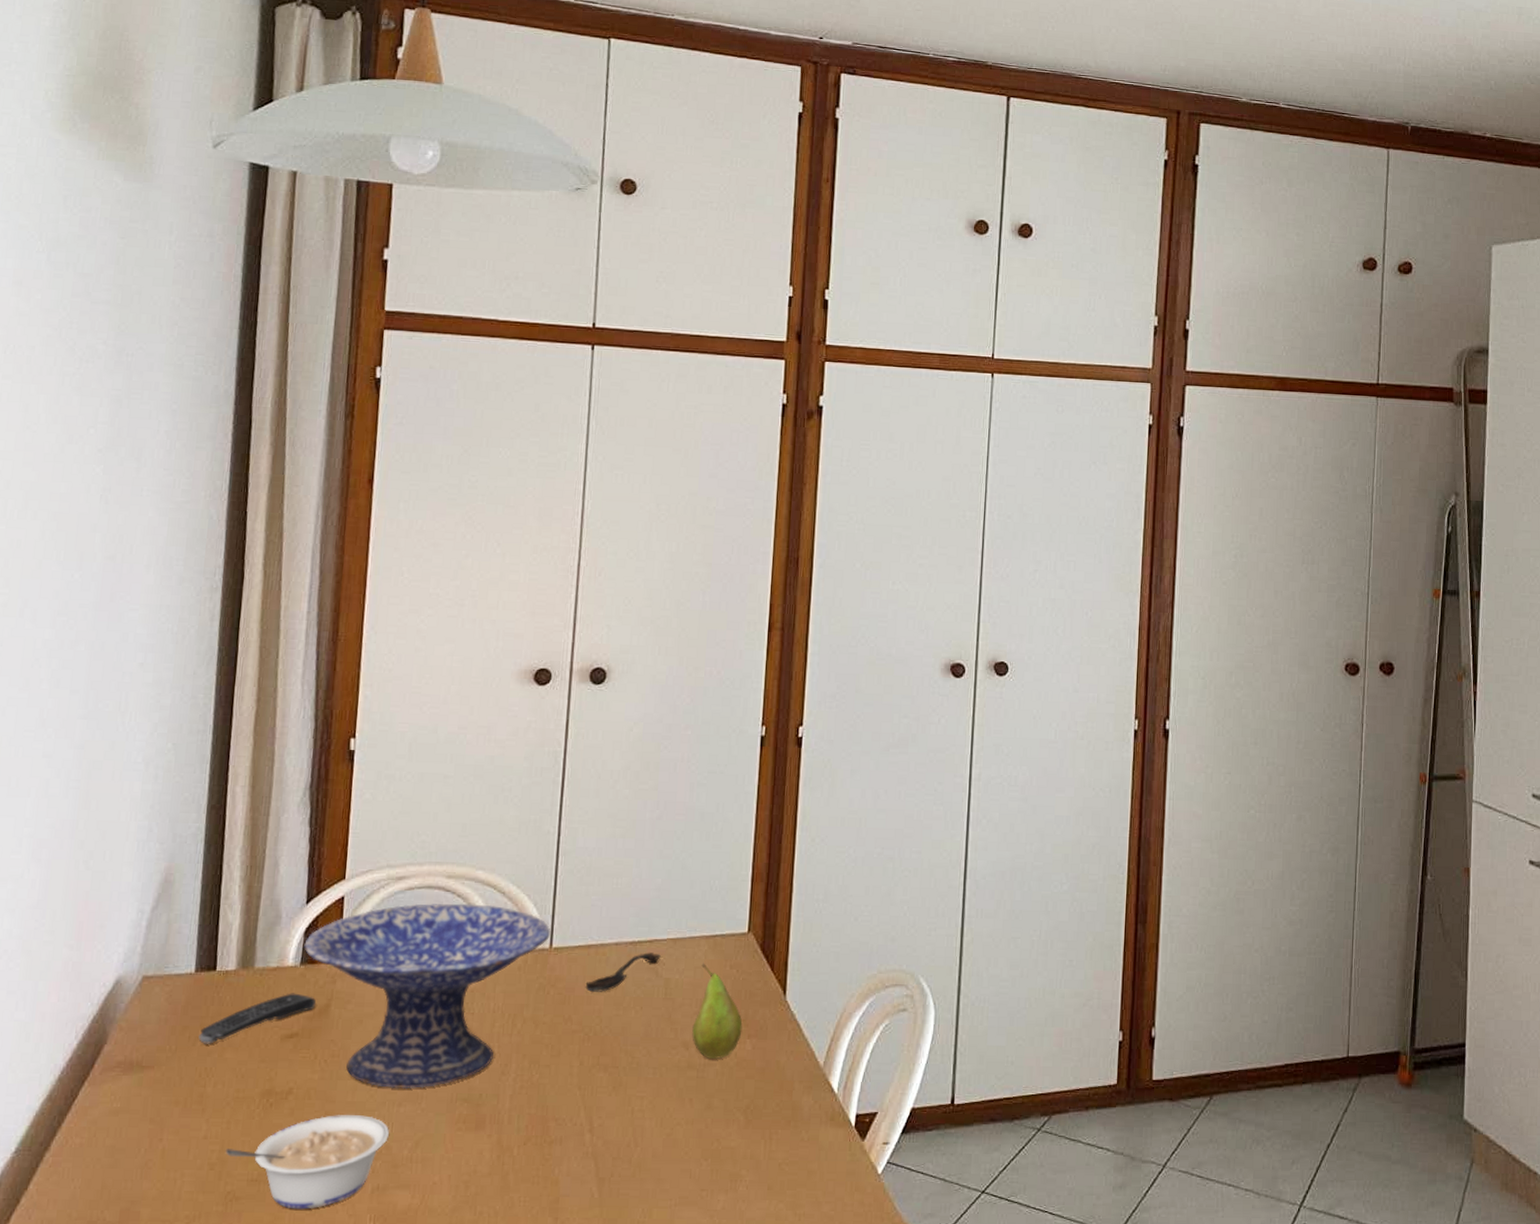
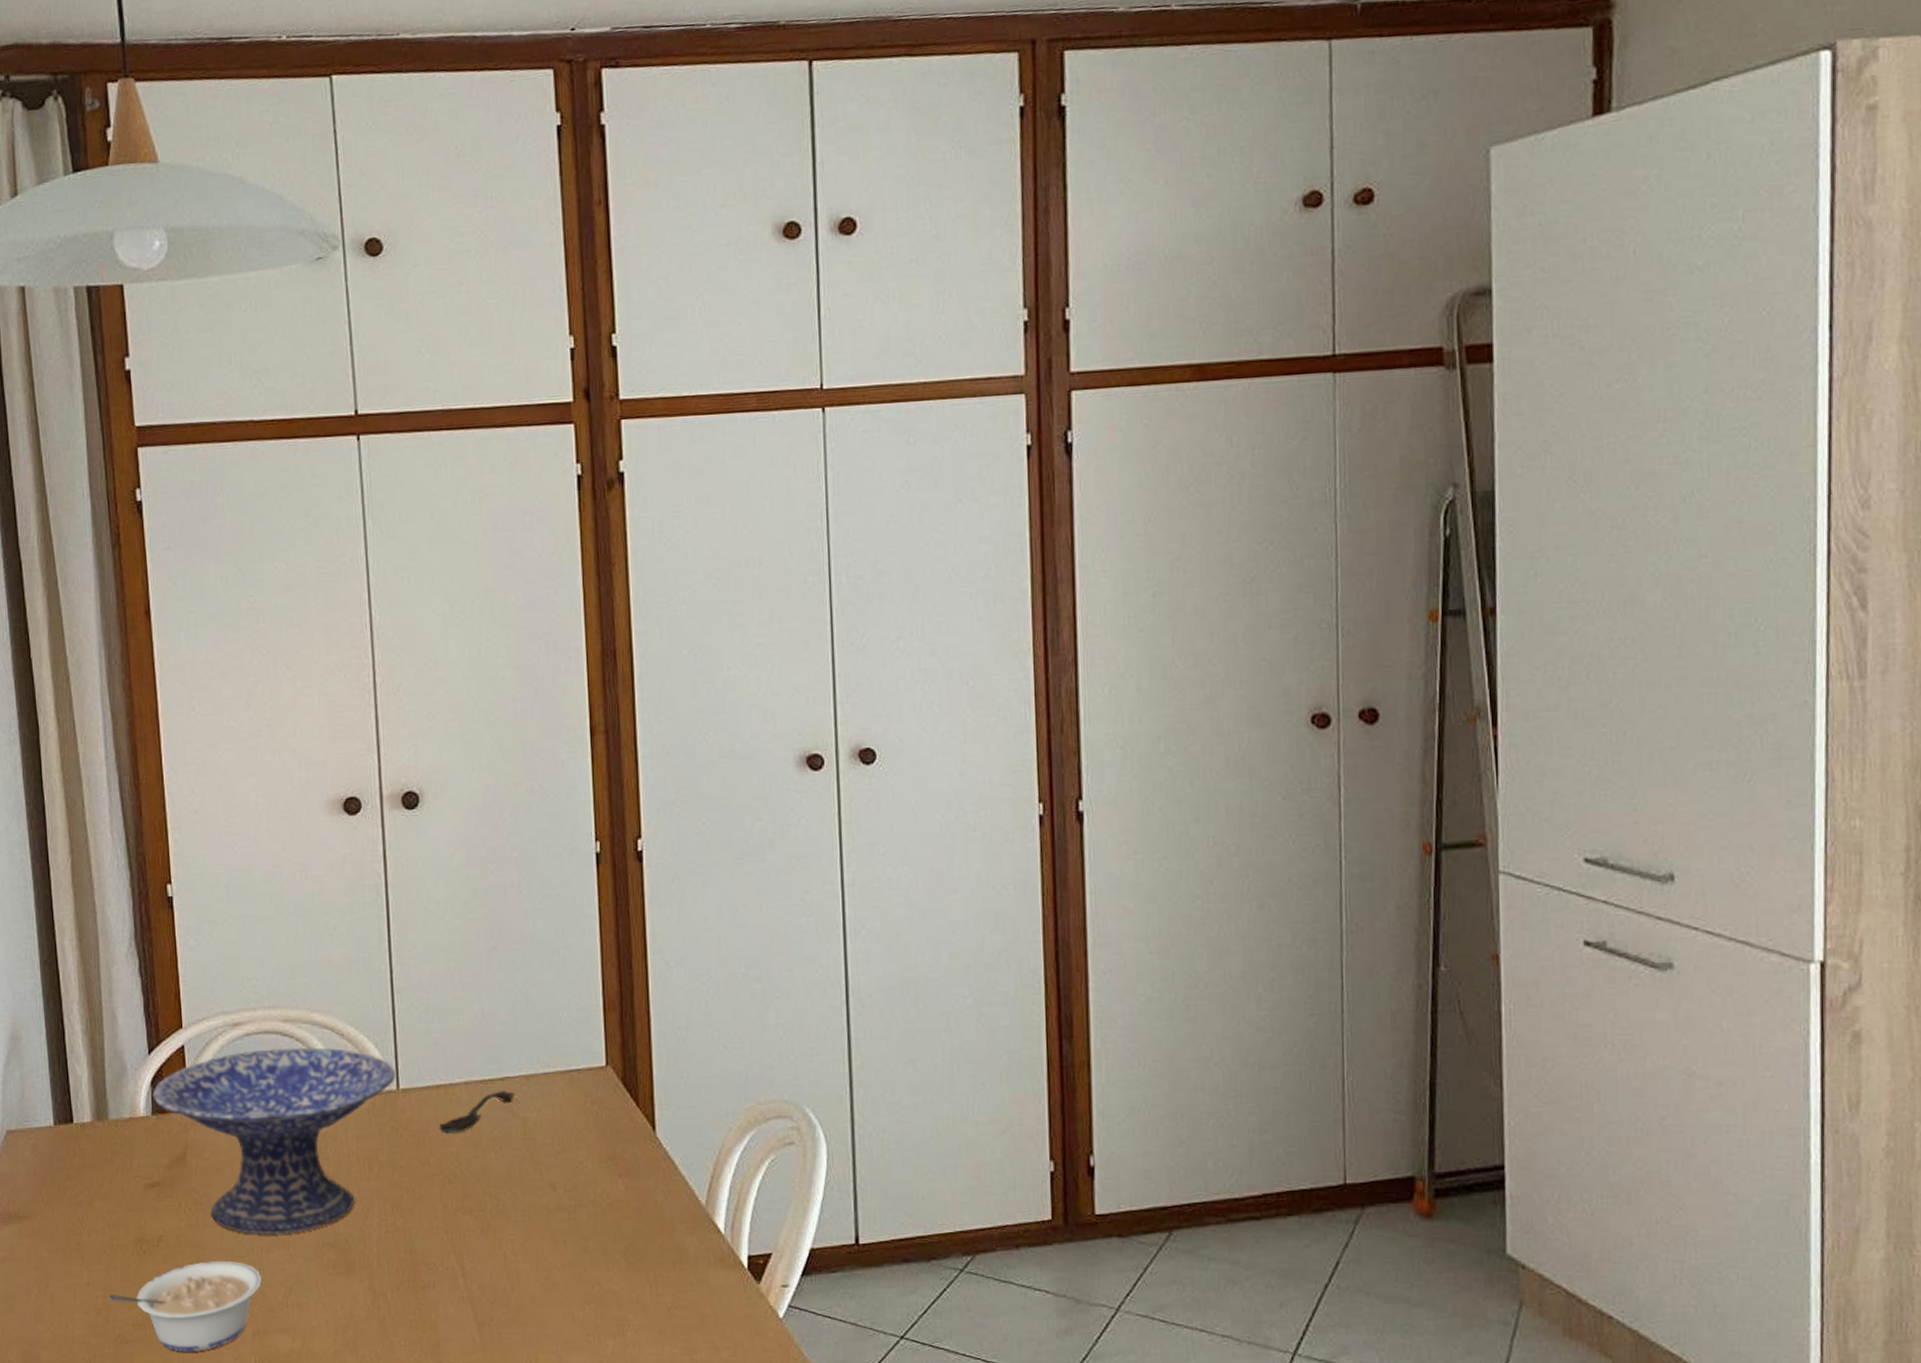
remote control: present [199,993,316,1044] -> none [67,1143,172,1195]
fruit: present [692,963,743,1059] -> none [557,1100,612,1200]

